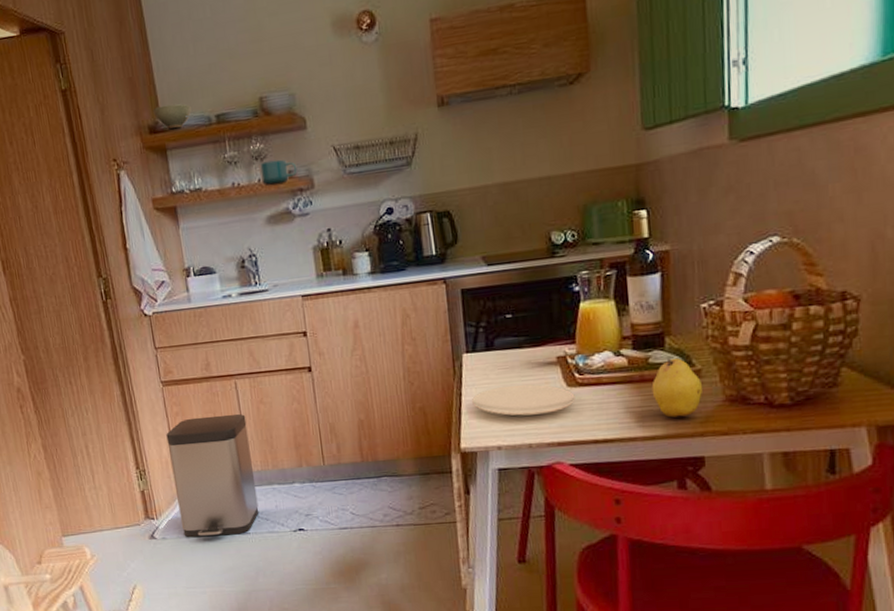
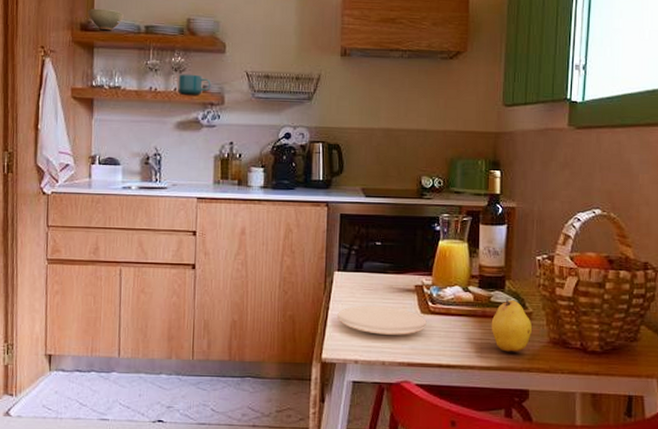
pedal bin: present [166,413,259,538] -> none [40,298,125,420]

